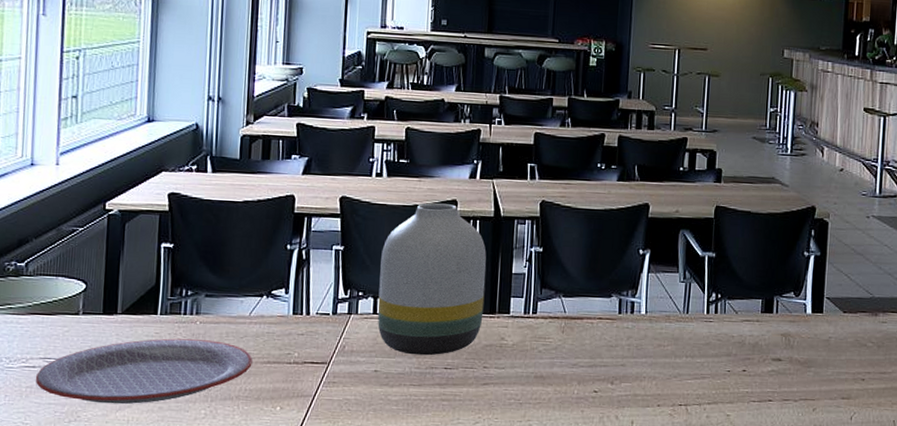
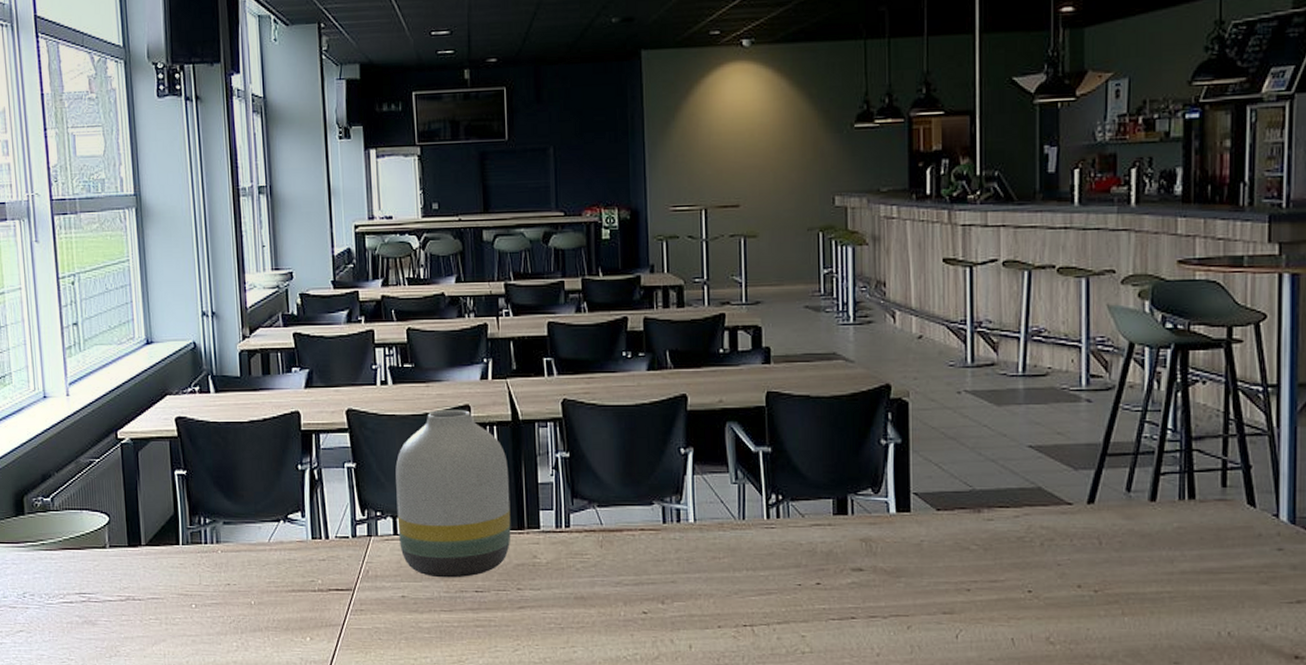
plate: present [35,338,253,405] -> none [74,569,277,638]

